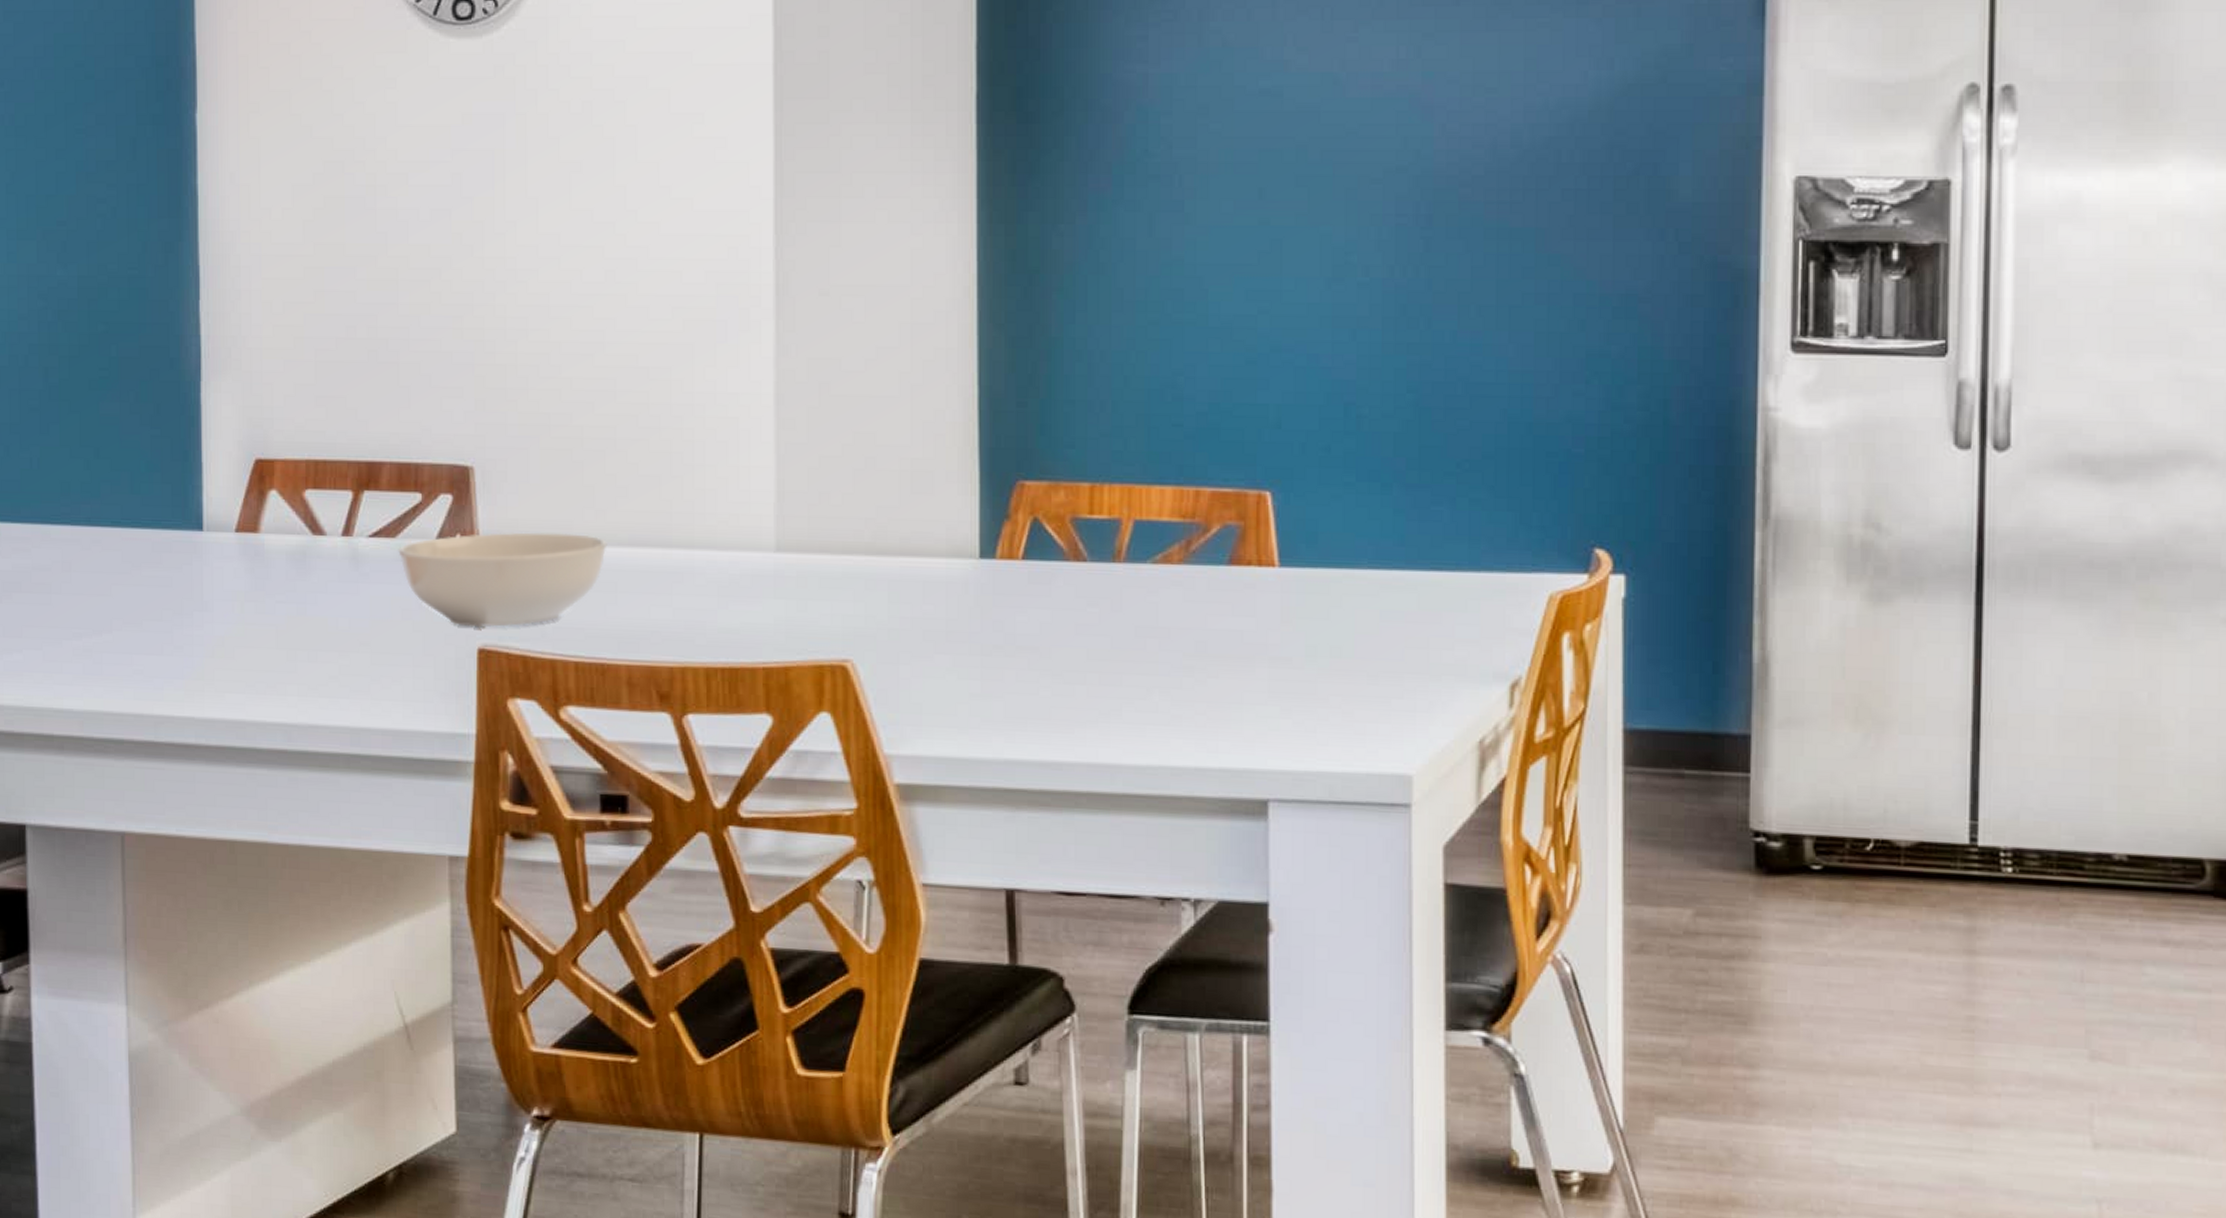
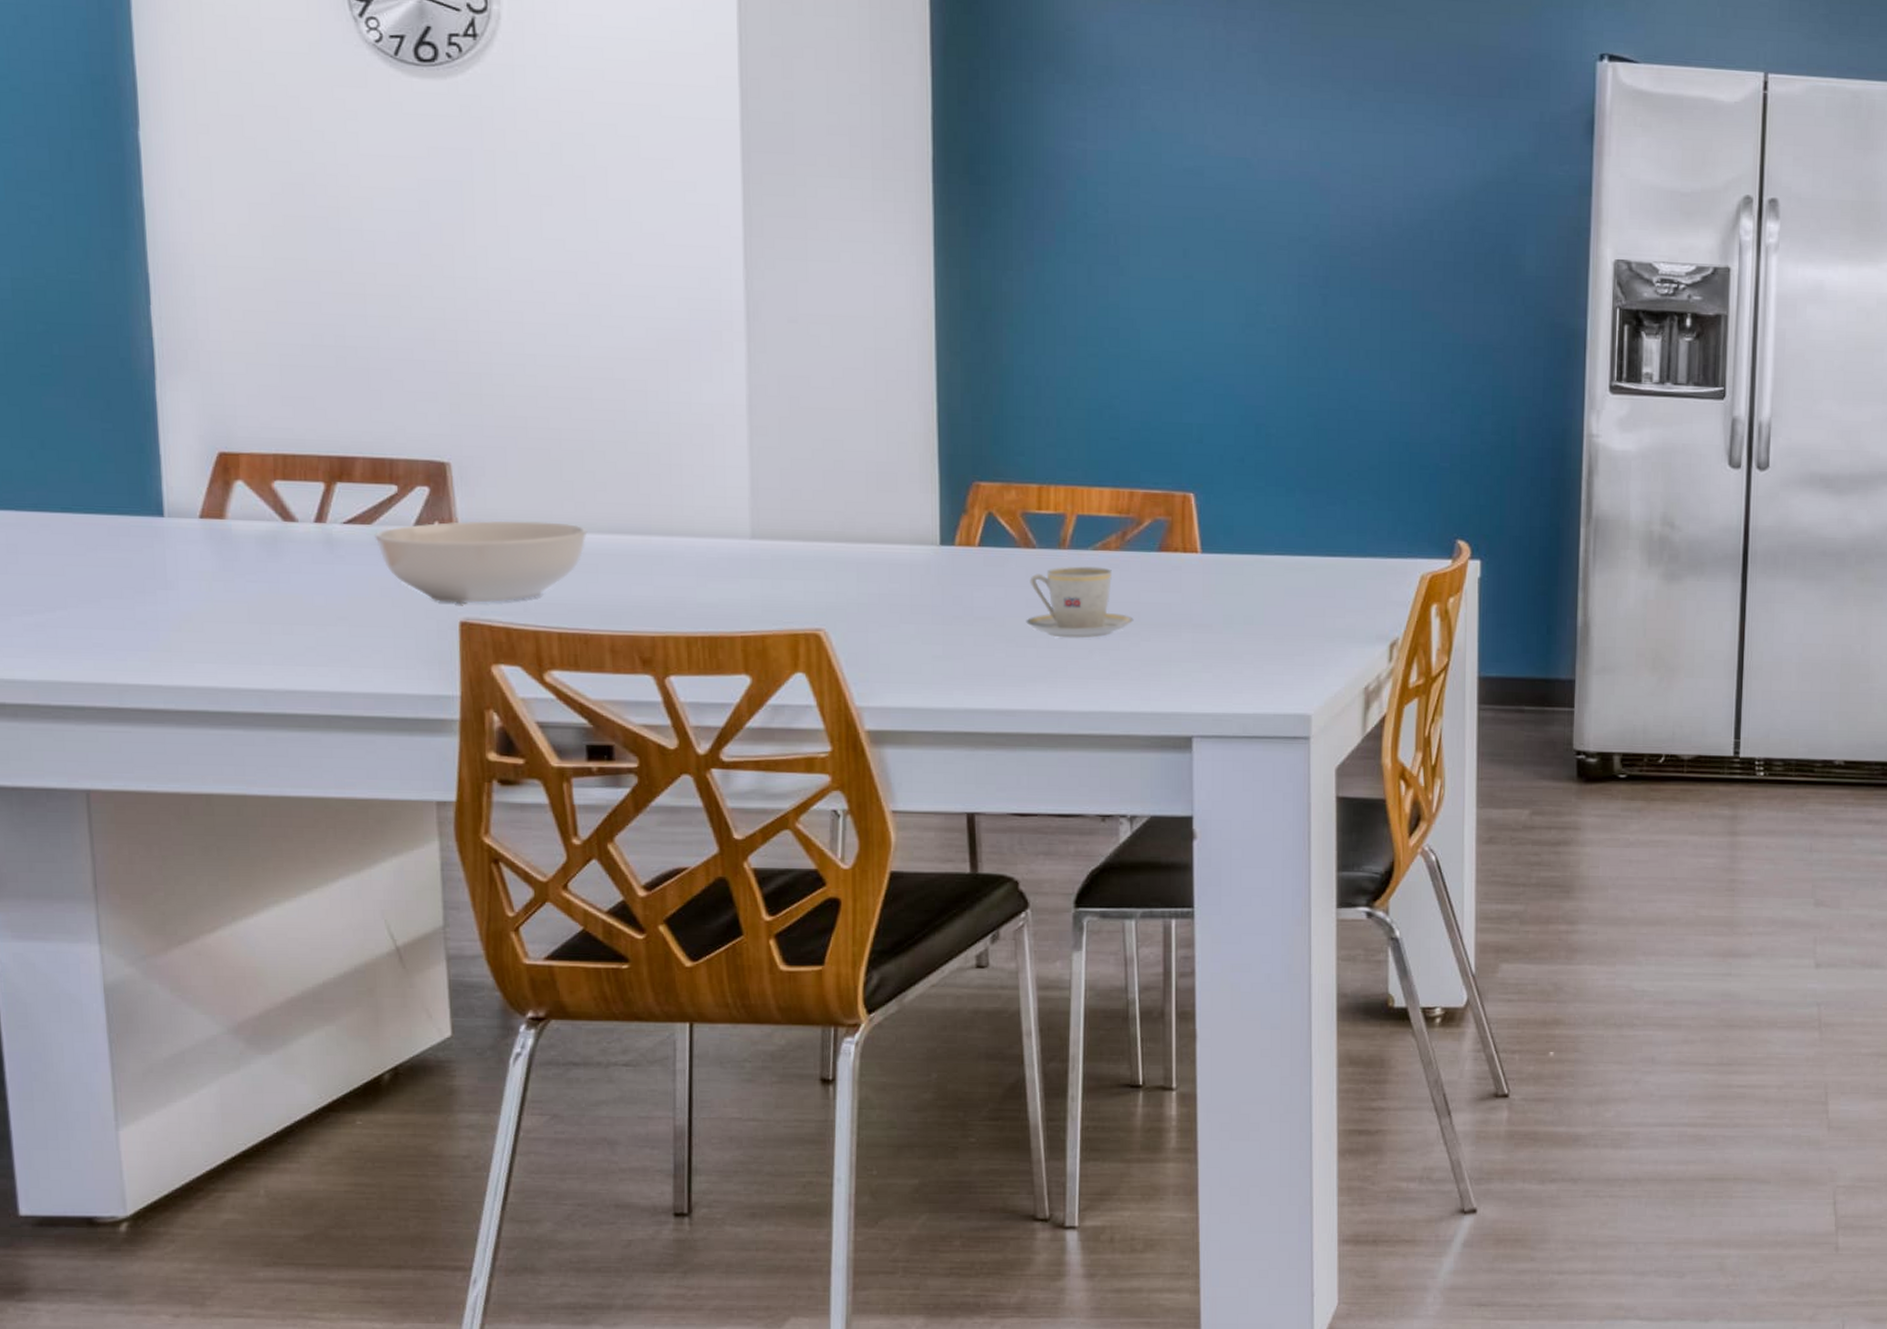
teacup: none [1075,583,1199,674] -> present [1026,566,1134,639]

